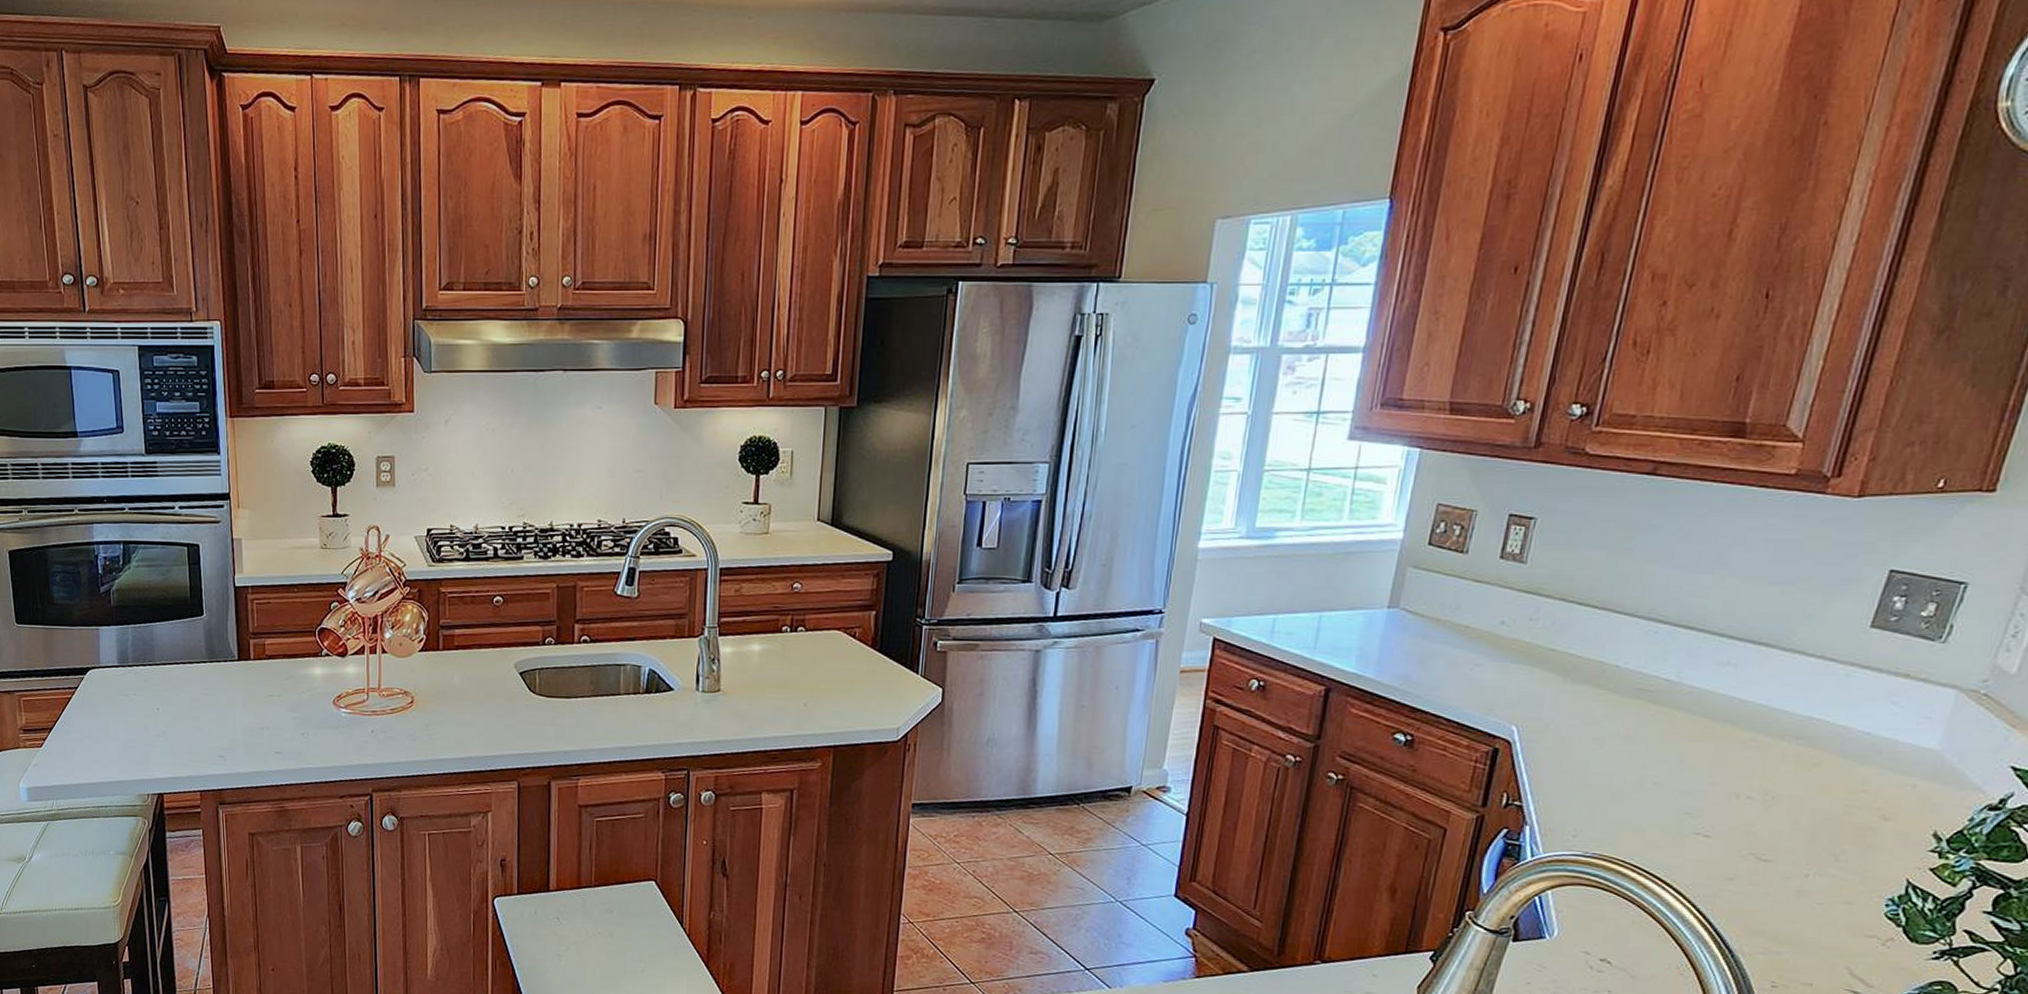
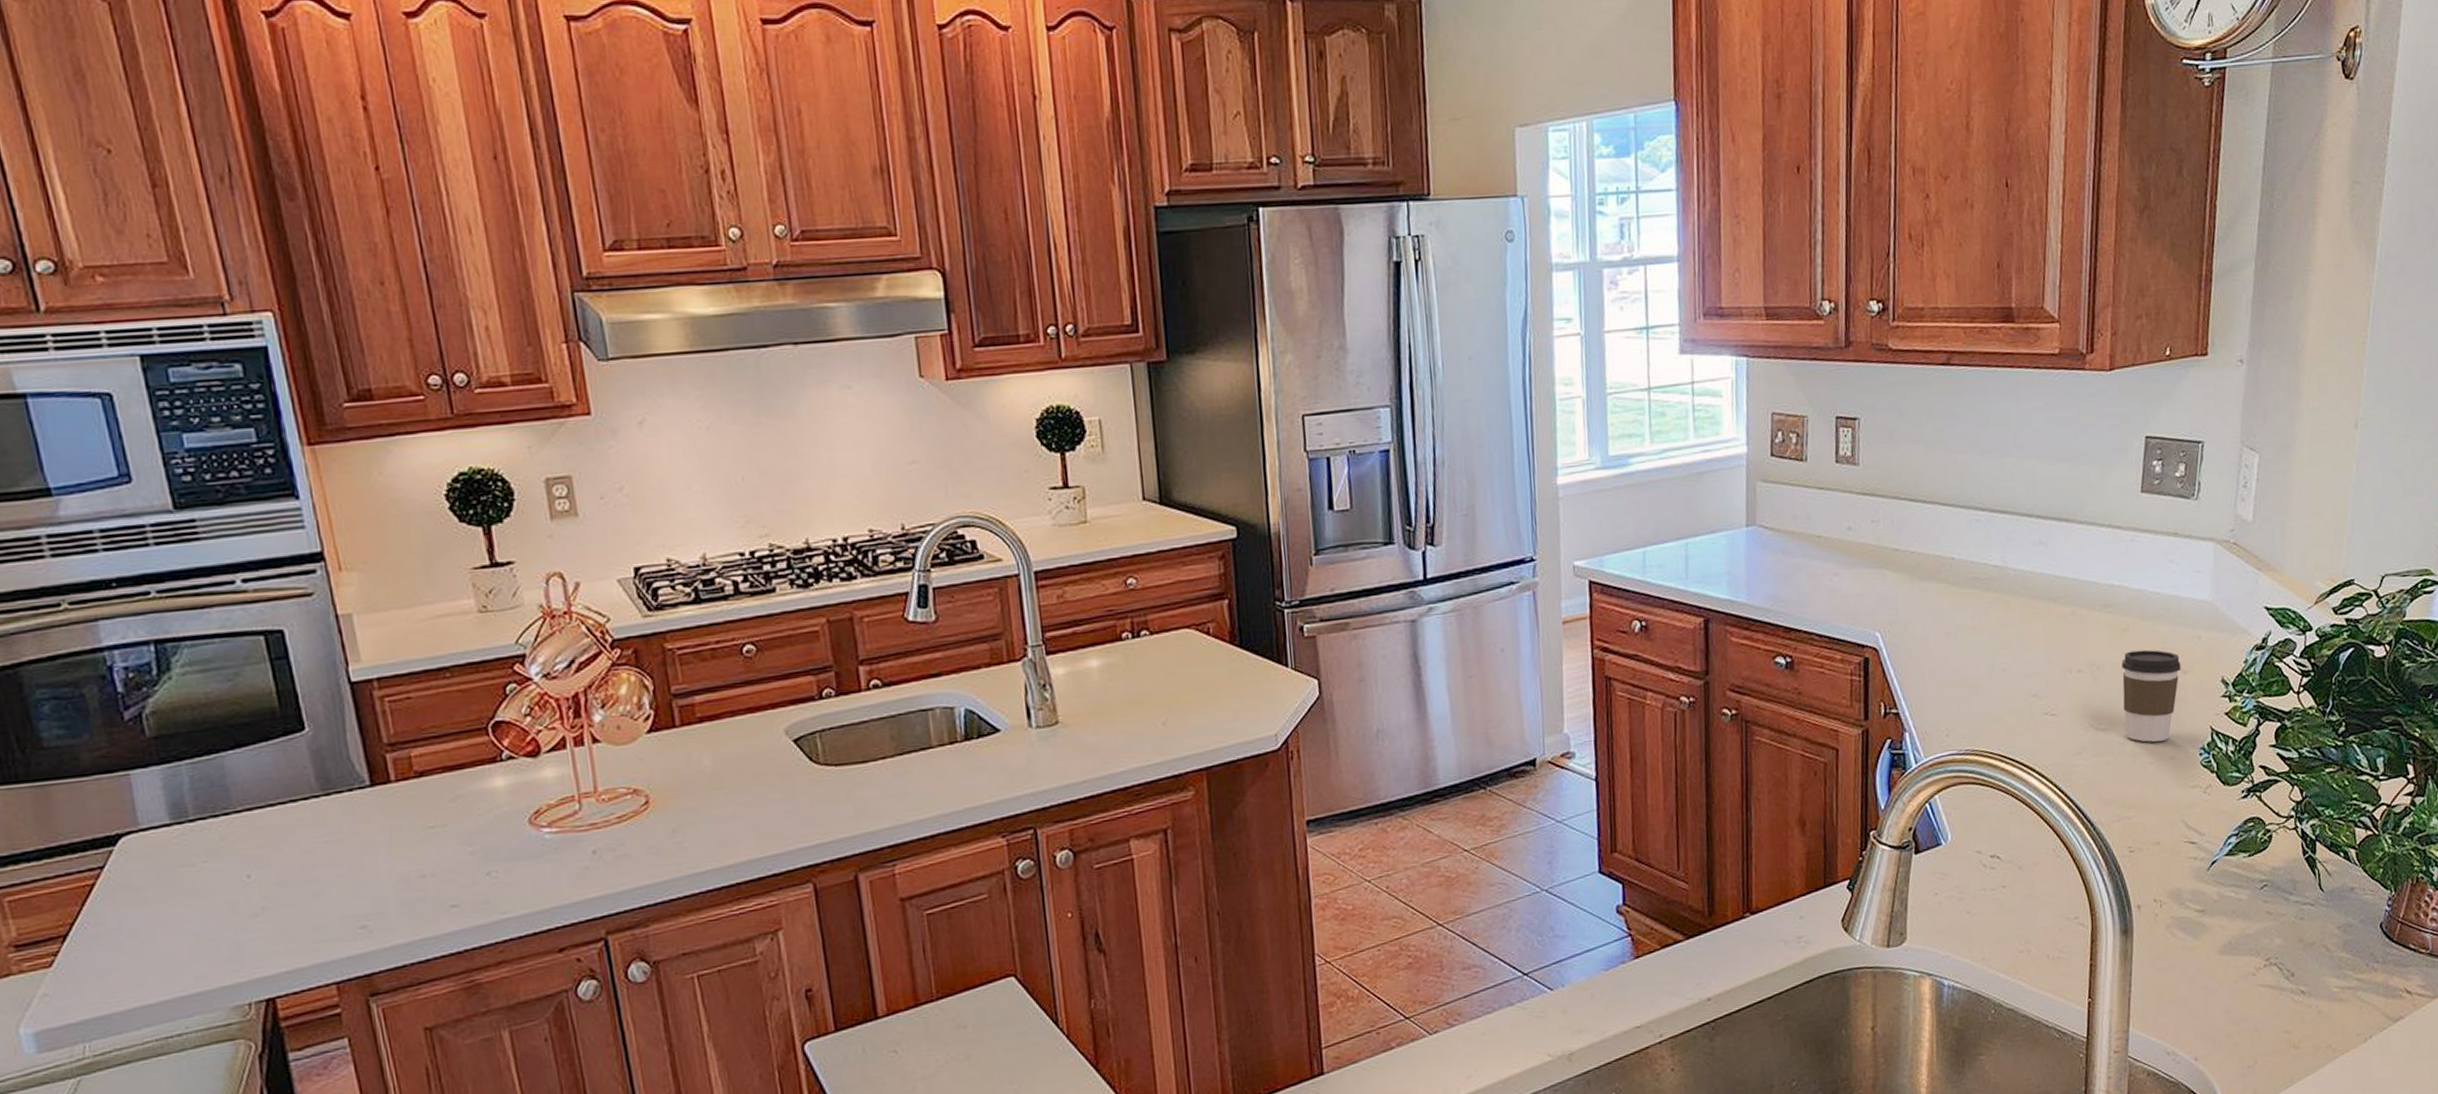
coffee cup: none [1792,787,1883,884] -> present [2121,649,2181,742]

